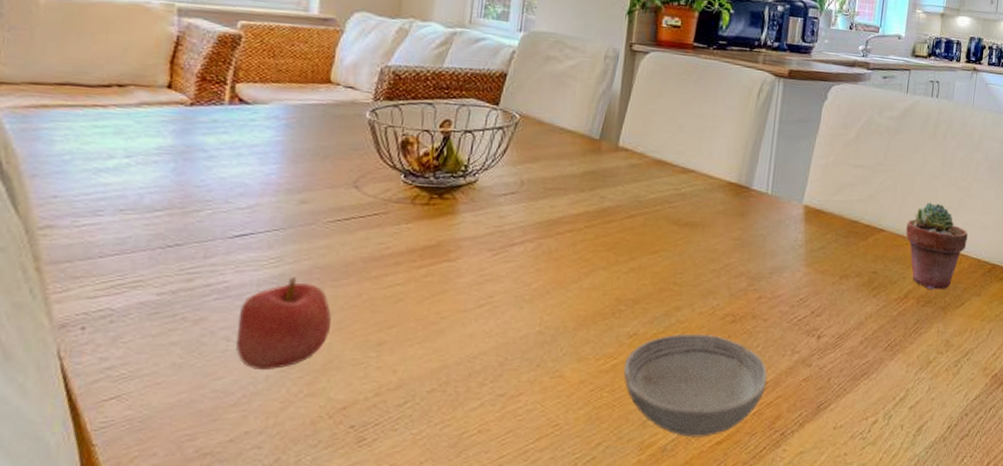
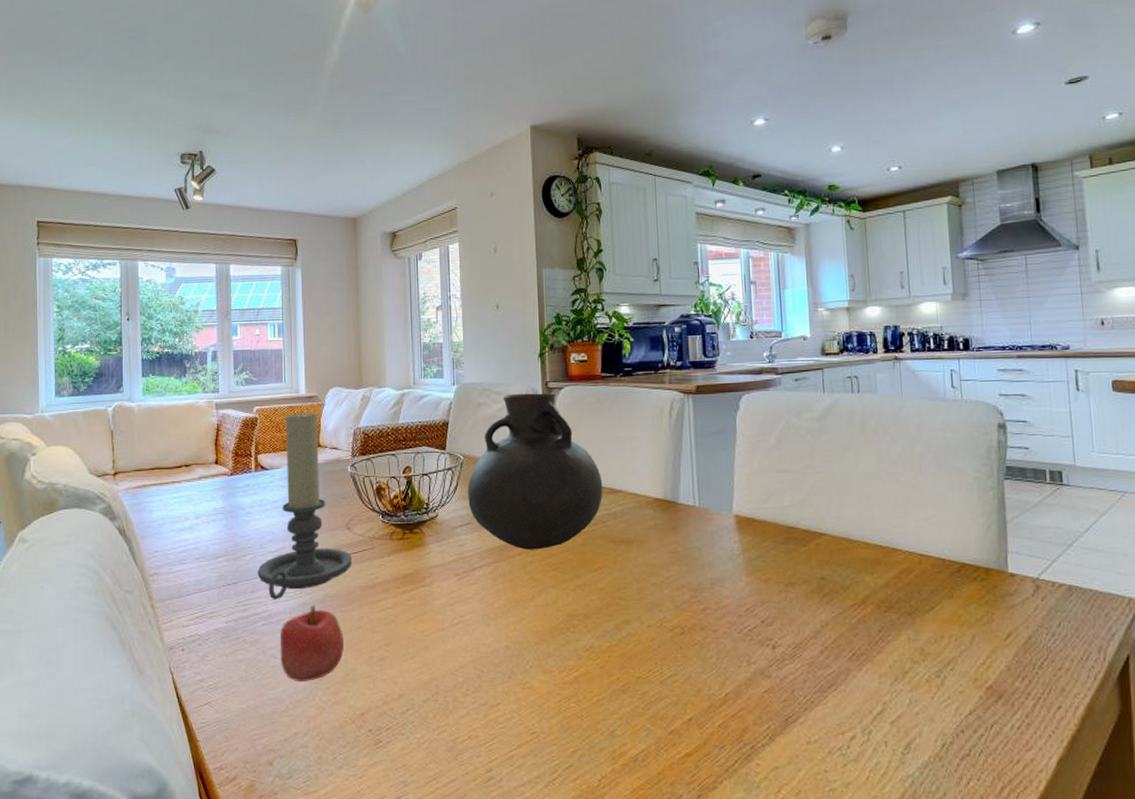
candle holder: none [214,34,356,269] -> present [257,410,352,600]
vase: none [517,51,676,228] -> present [468,392,603,550]
bowl: present [623,333,768,438] -> none [585,646,727,749]
potted succulent: present [906,202,968,290] -> none [849,501,925,594]

